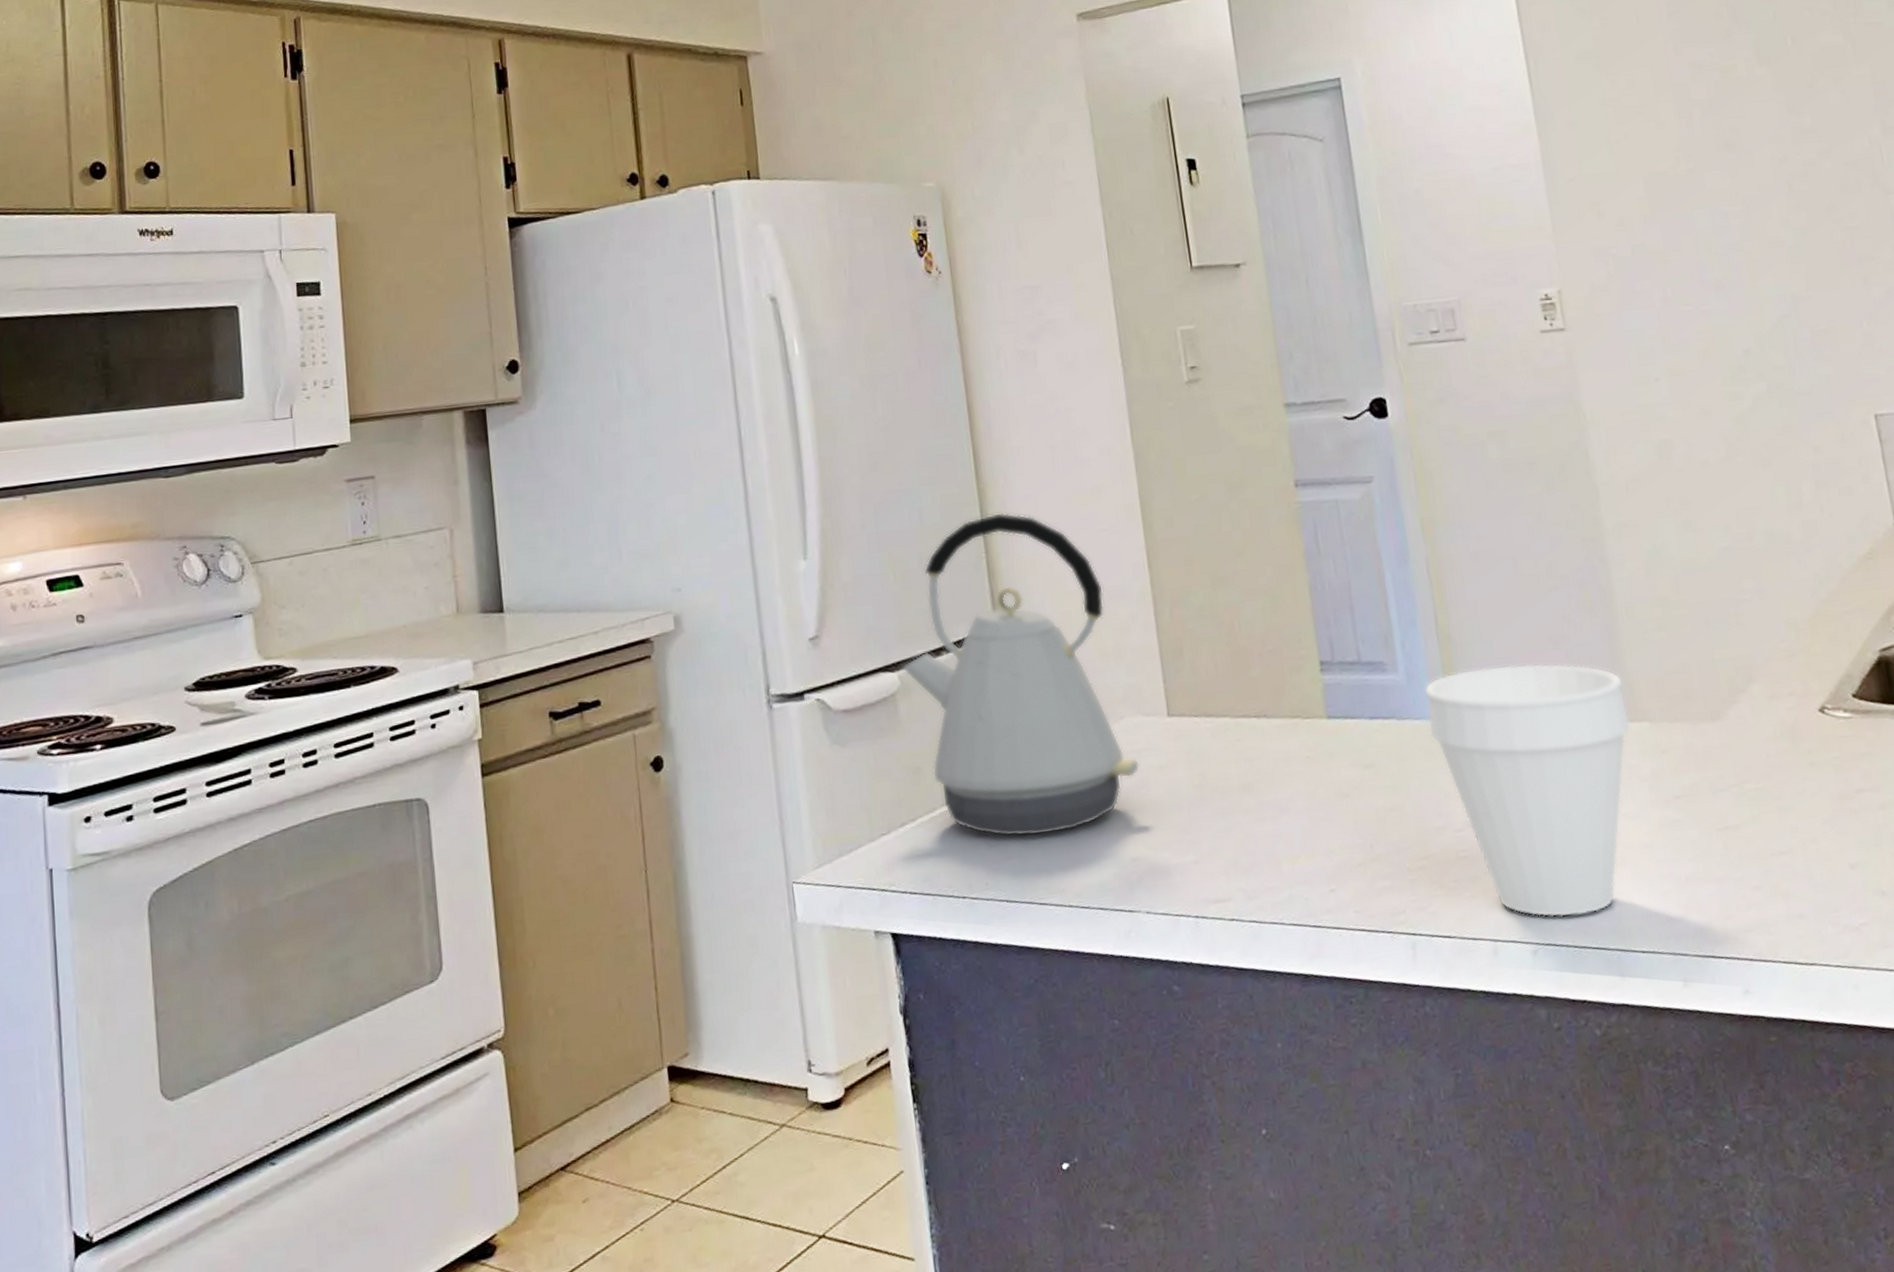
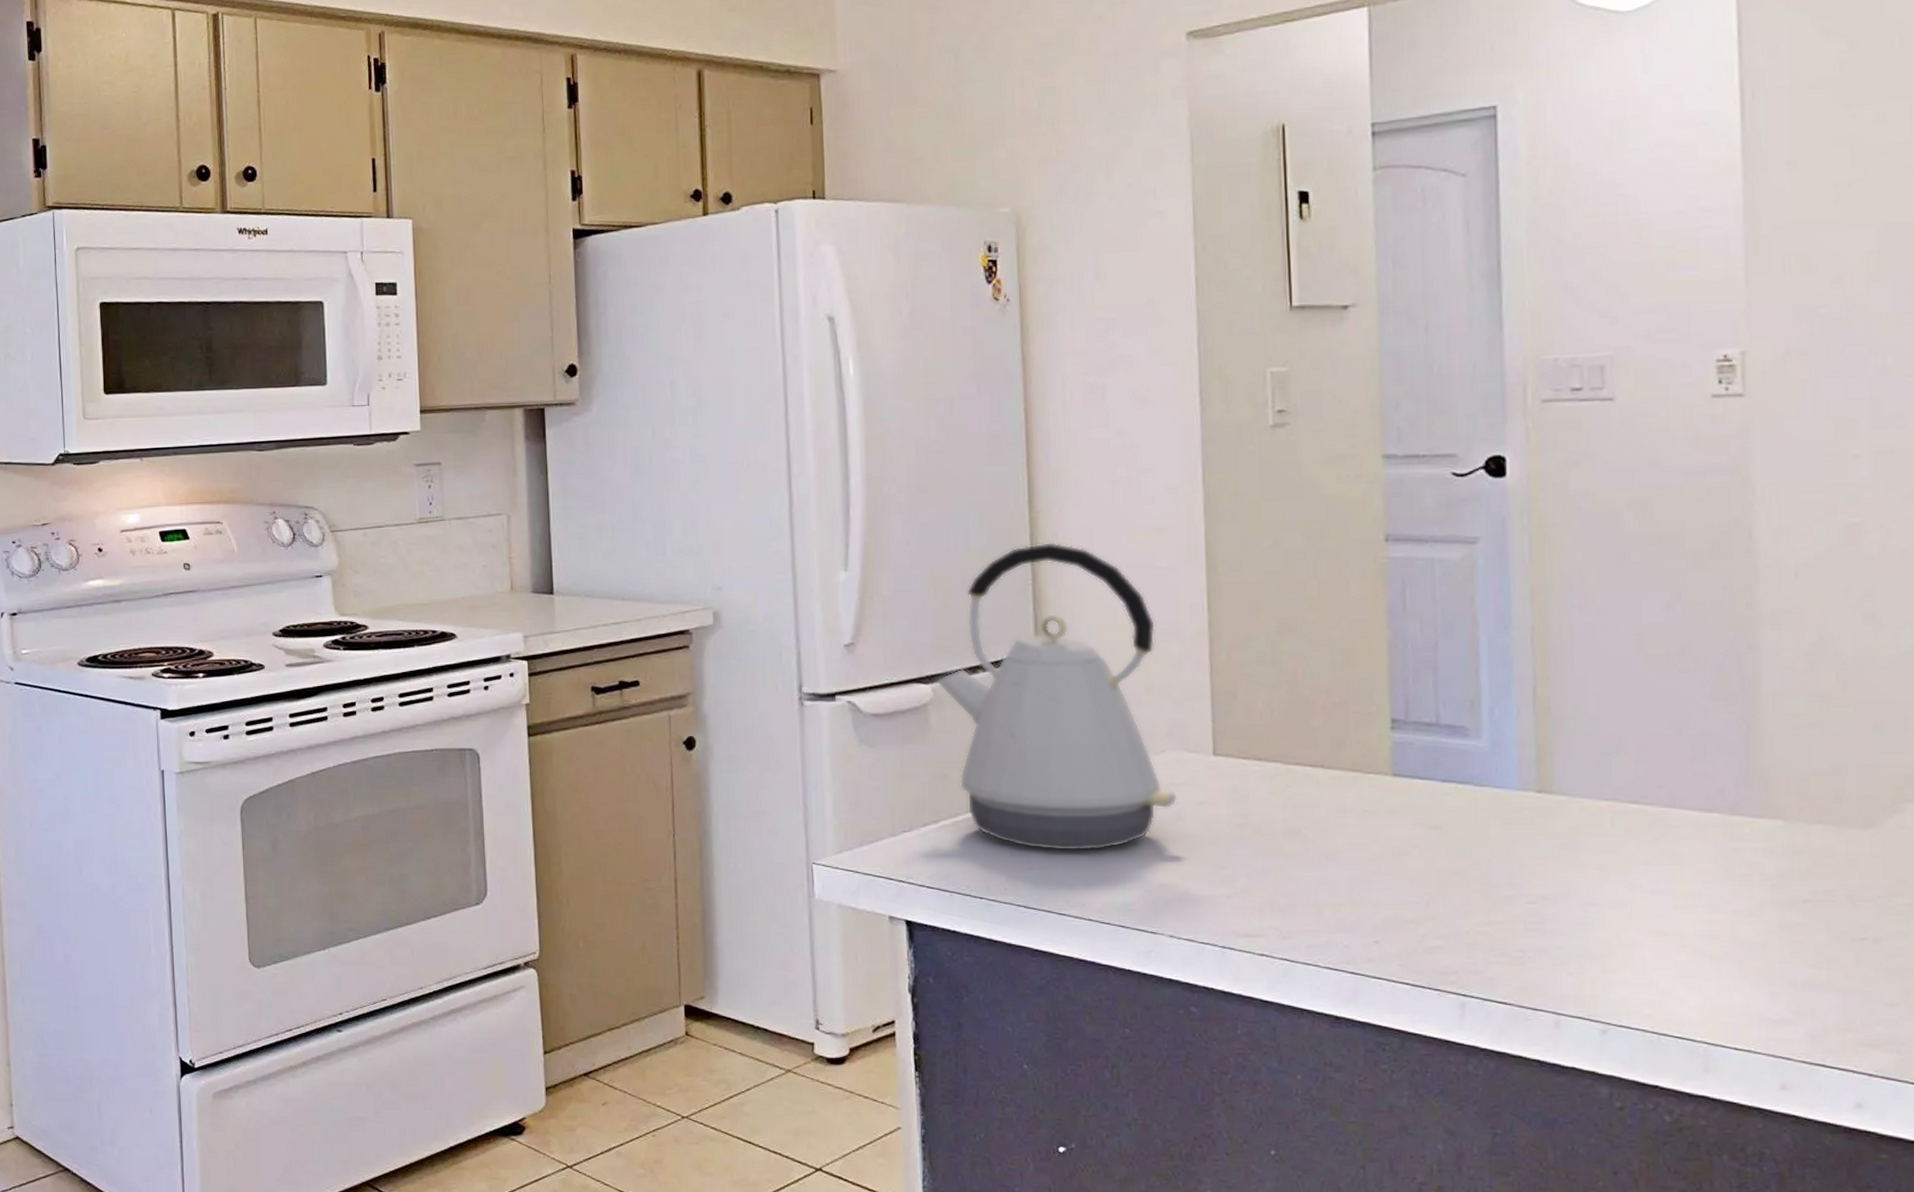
cup: present [1424,663,1631,918] -> none [1510,744,1759,1004]

